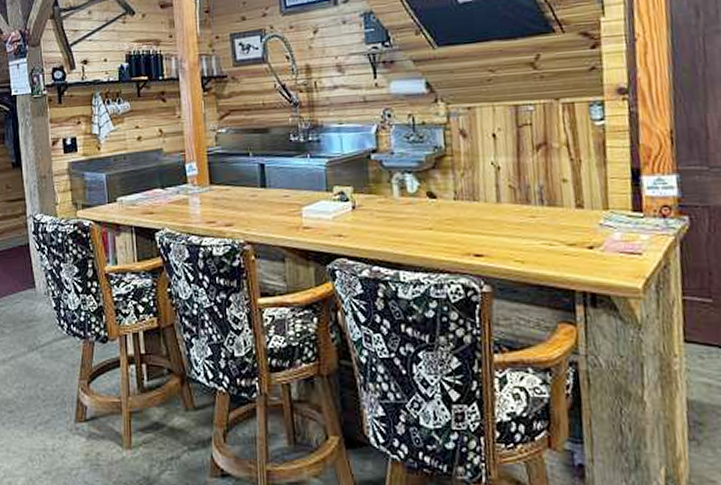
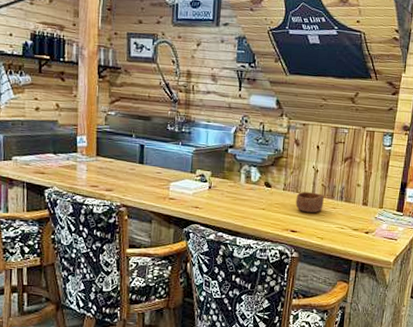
bowl: none [474,197,517,228] -> present [296,191,325,213]

